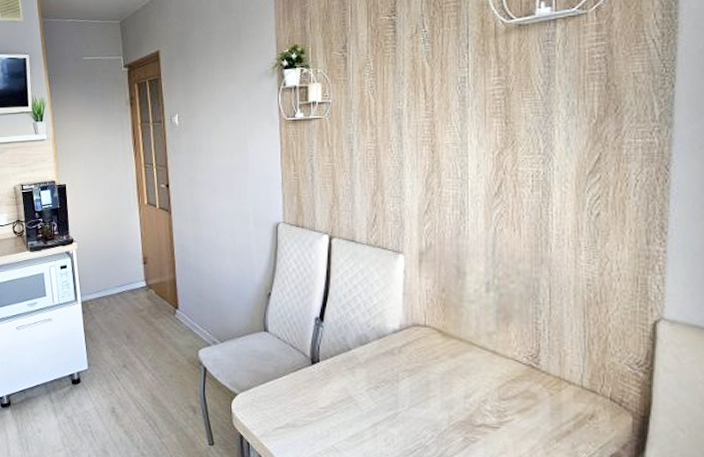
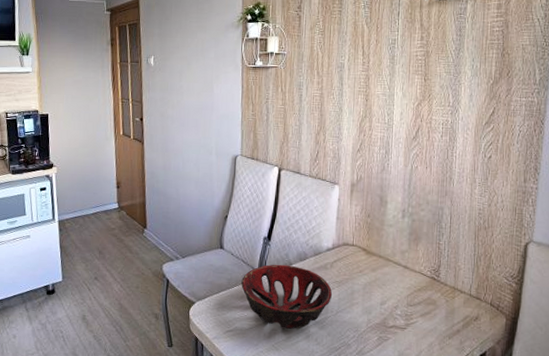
decorative bowl: none [291,349,403,427] -> present [241,264,333,330]

